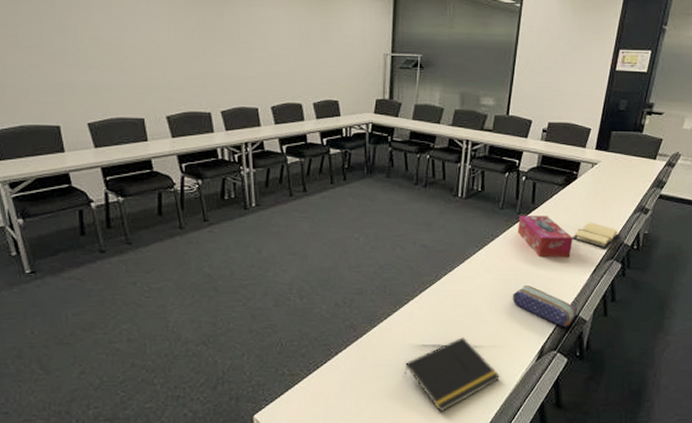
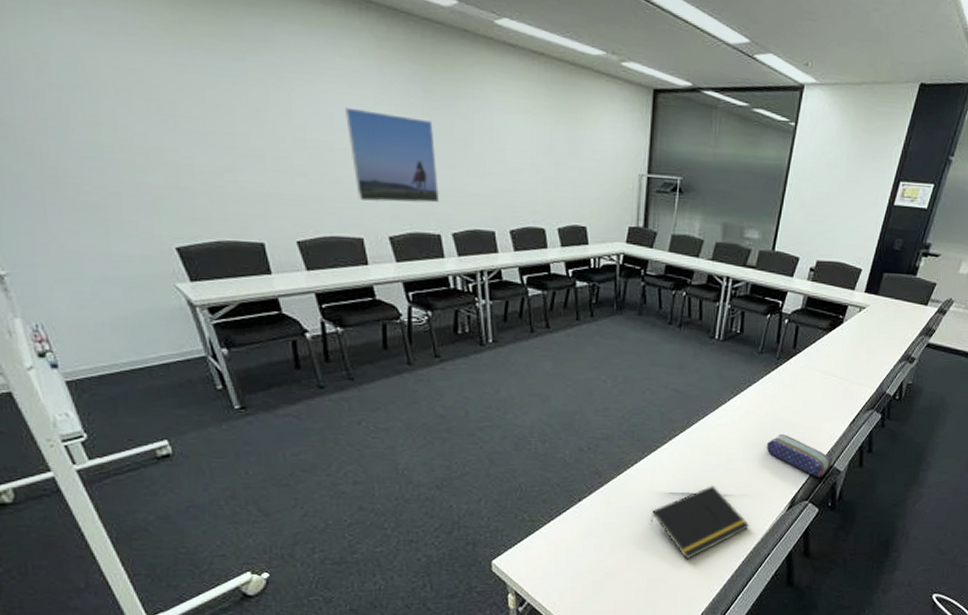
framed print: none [133,10,210,87] -> present [345,107,438,203]
tissue box: present [517,215,573,258] -> none [775,360,834,406]
book: present [572,222,621,248] -> none [832,370,883,398]

